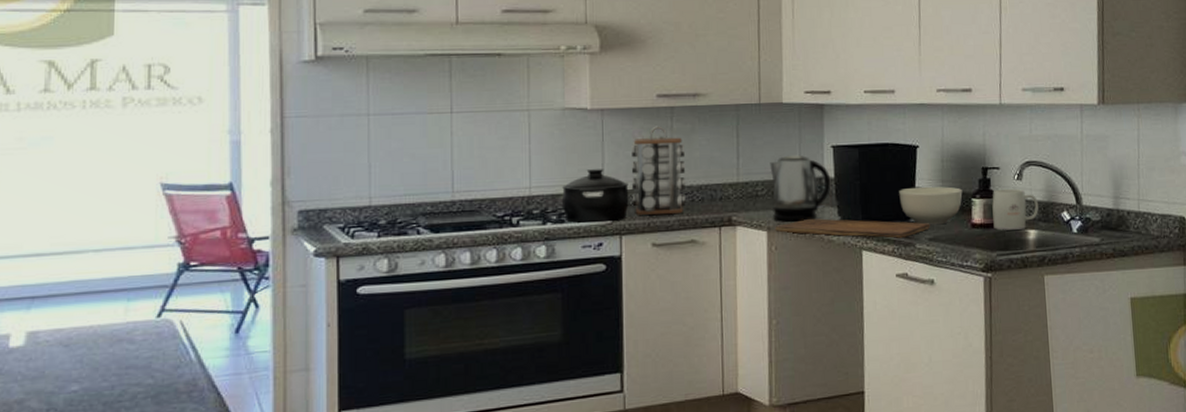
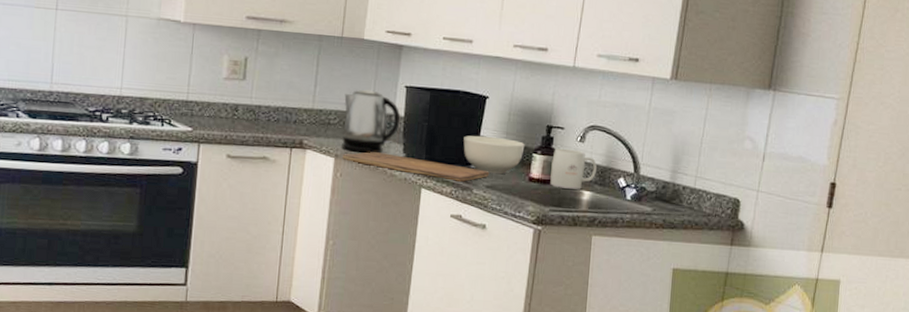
saucepan: present [562,169,629,224] -> none [149,78,211,130]
spice rack: present [631,126,686,216] -> none [212,46,266,131]

